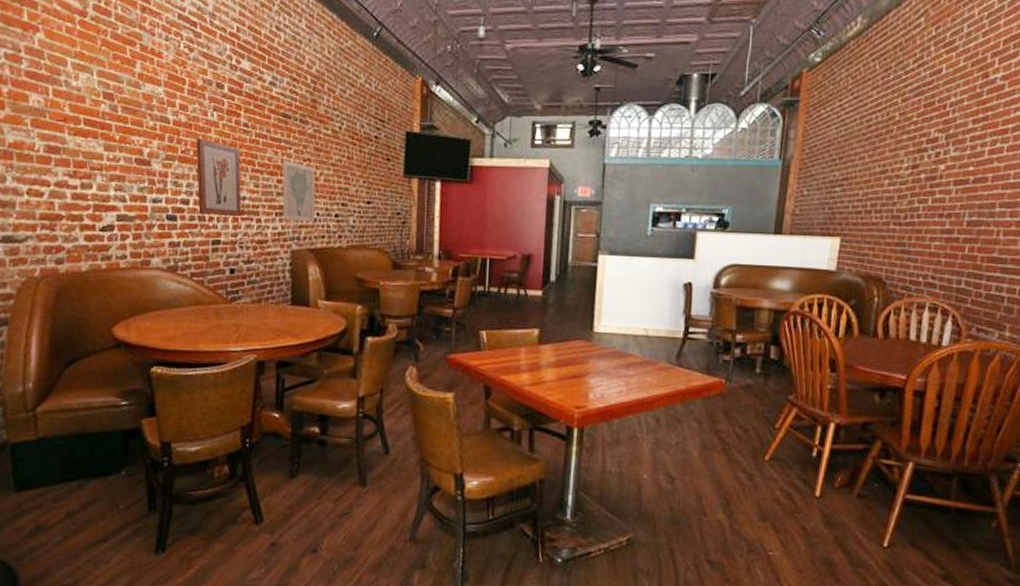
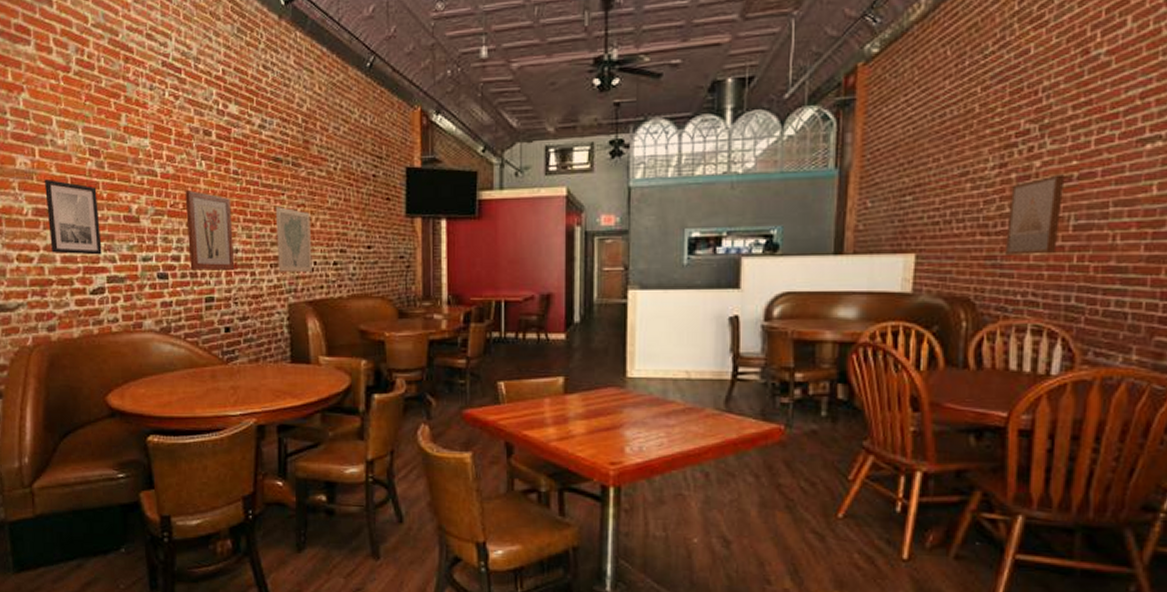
wall art: none [57,117,113,194] -> present [44,178,102,255]
wall art: none [911,177,964,244] -> present [1004,174,1066,255]

